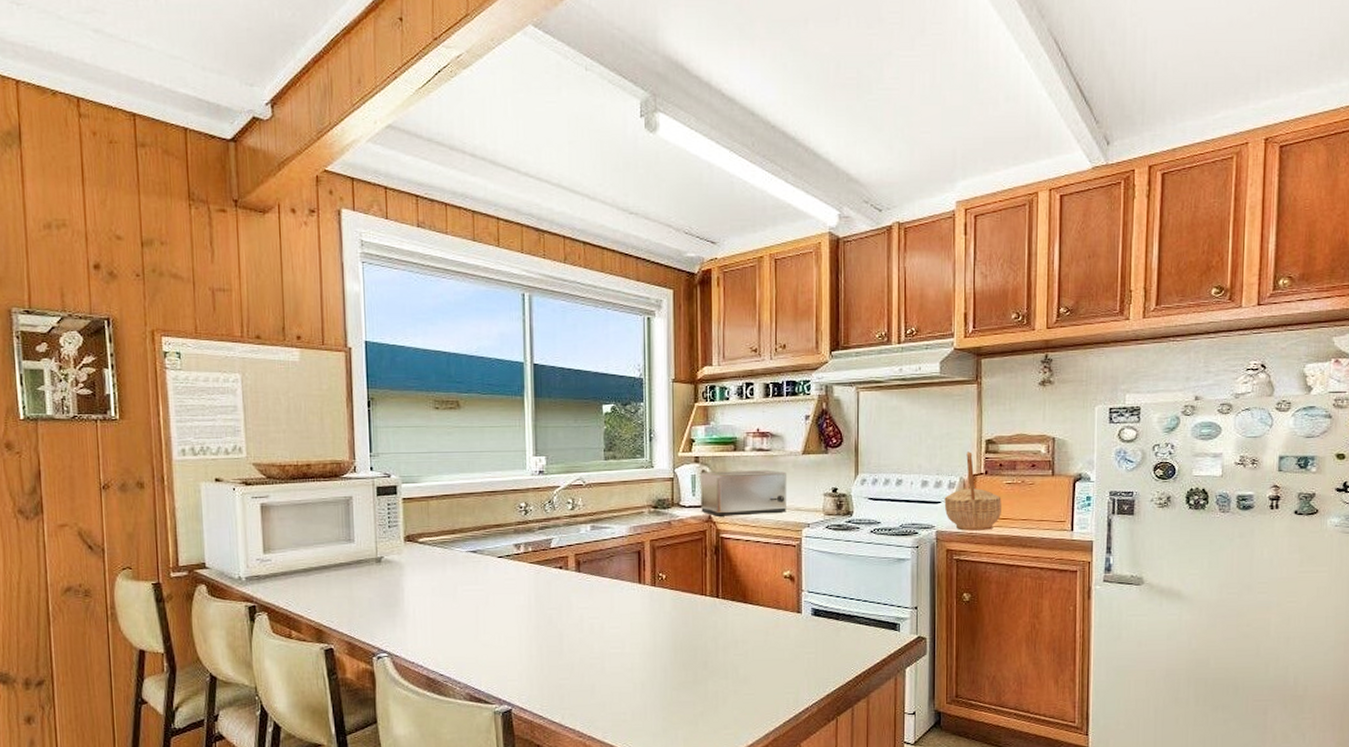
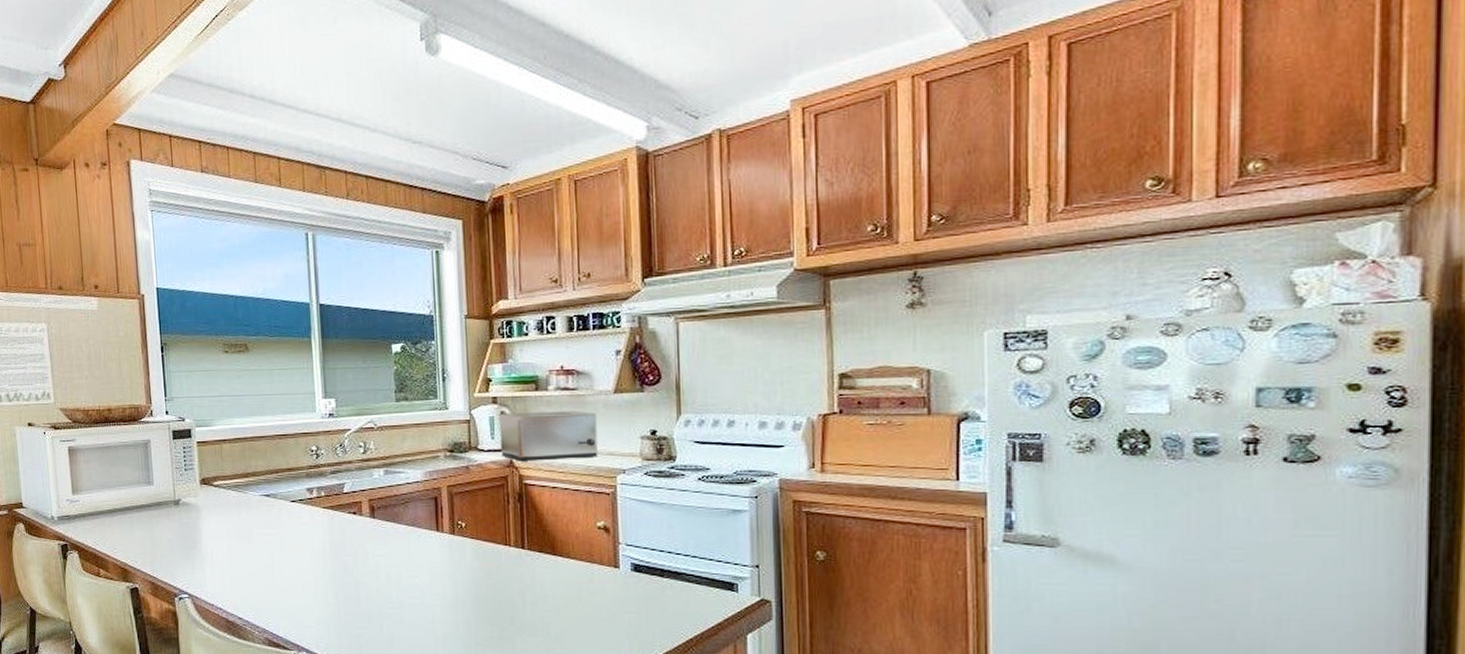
basket: present [944,452,1001,530] -> none [788,388,862,479]

